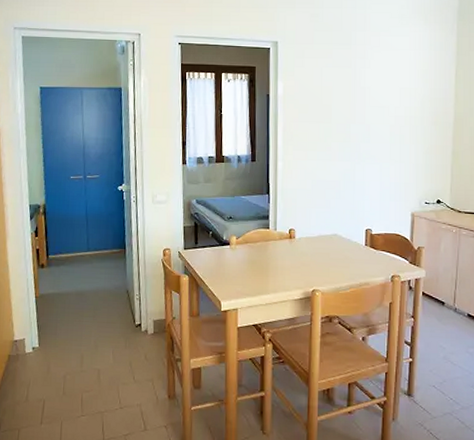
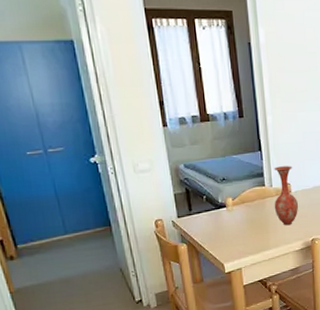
vase: none [276,211,301,272] -> present [274,166,298,226]

